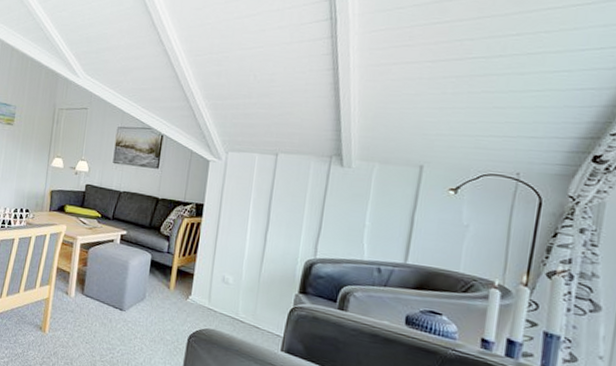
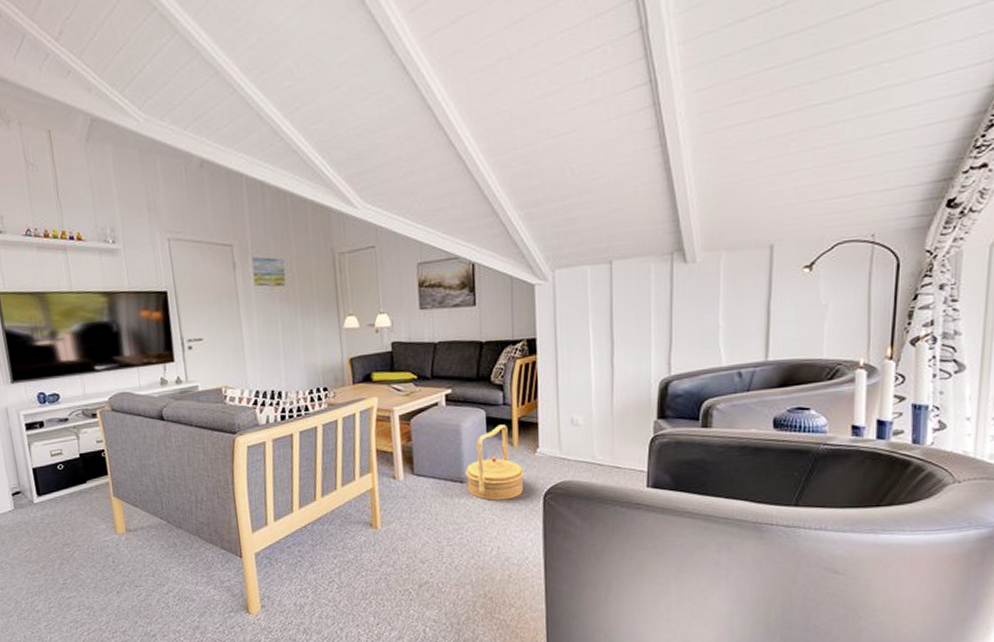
woven basket: none [125,269,175,334] -> present [465,424,524,501]

